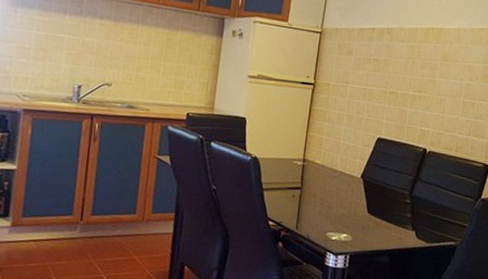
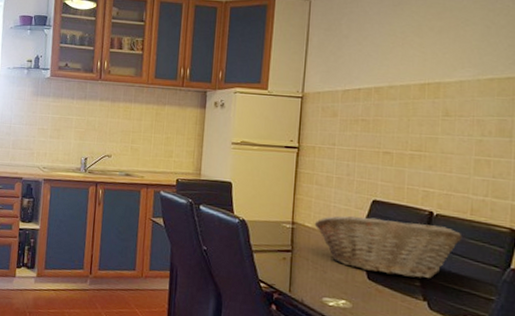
fruit basket: none [323,152,448,211] -> present [314,215,463,279]

